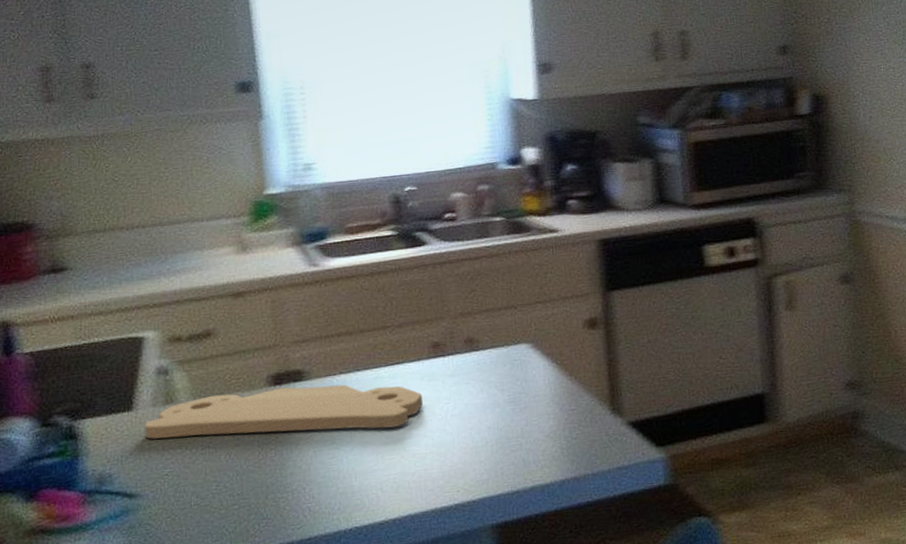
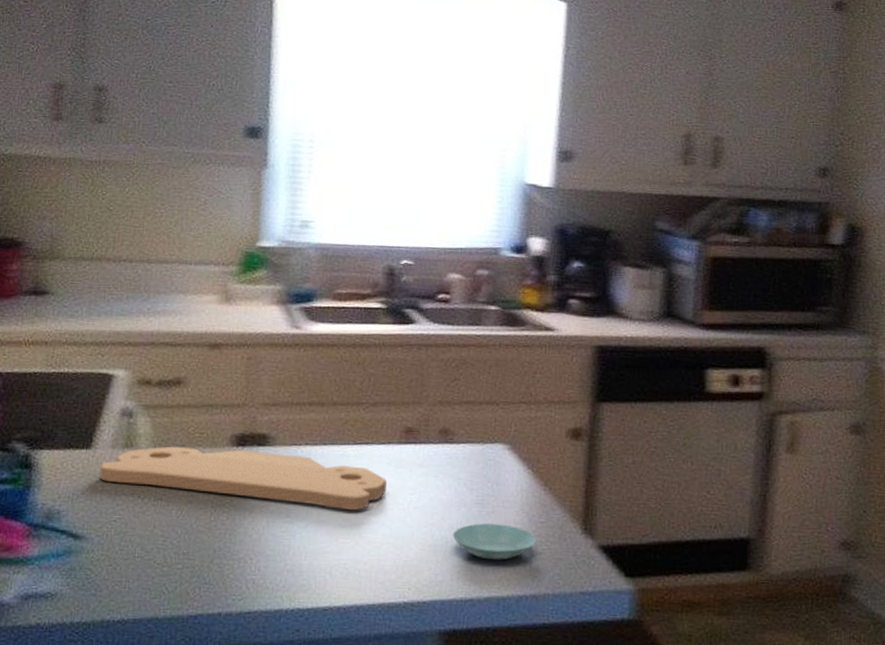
saucer: none [491,417,570,453] -> present [452,523,536,560]

